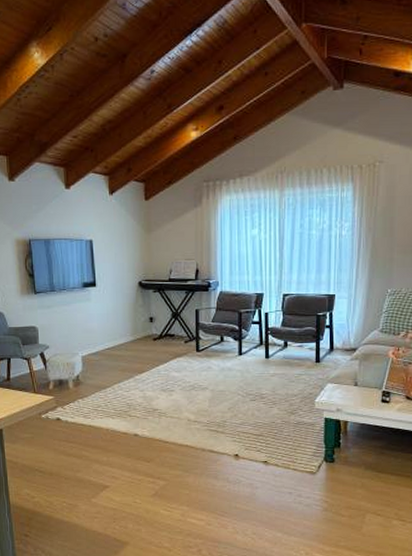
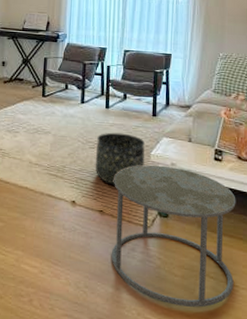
basket: none [257,382,309,435] -> present [95,132,145,185]
side table: none [277,412,404,543] -> present [111,165,236,308]

